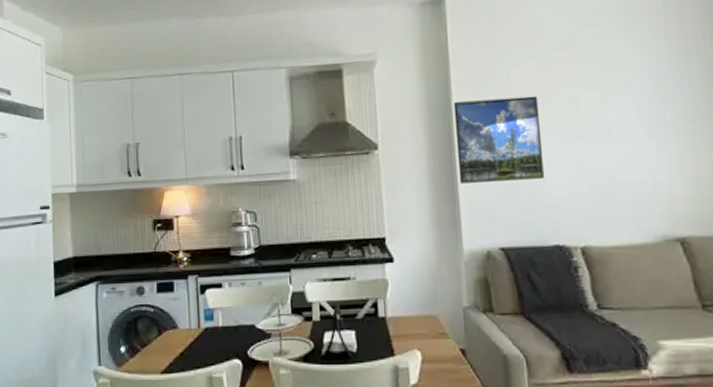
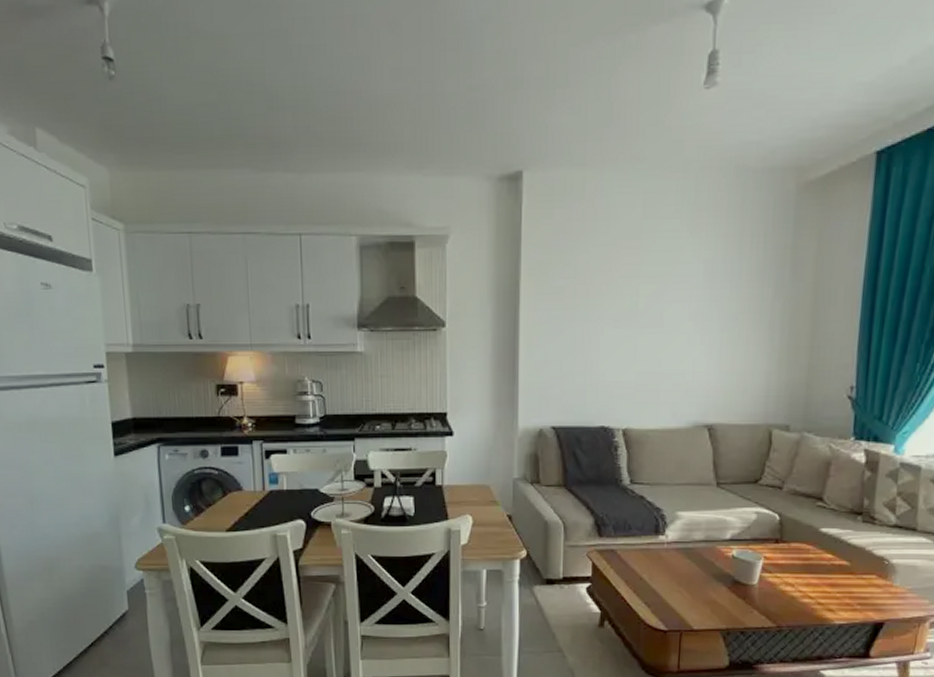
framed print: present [453,95,544,183] -> none [520,283,602,365]

